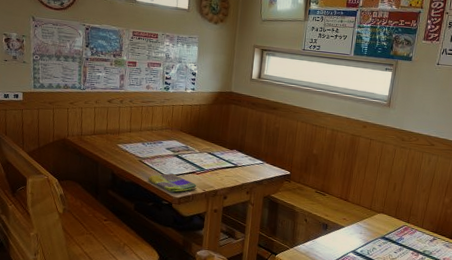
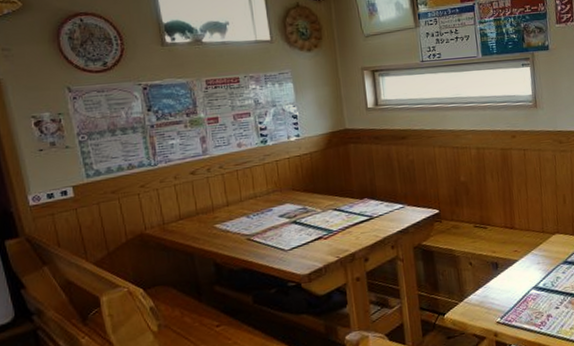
dish towel: present [148,173,197,192] -> none [263,245,328,269]

